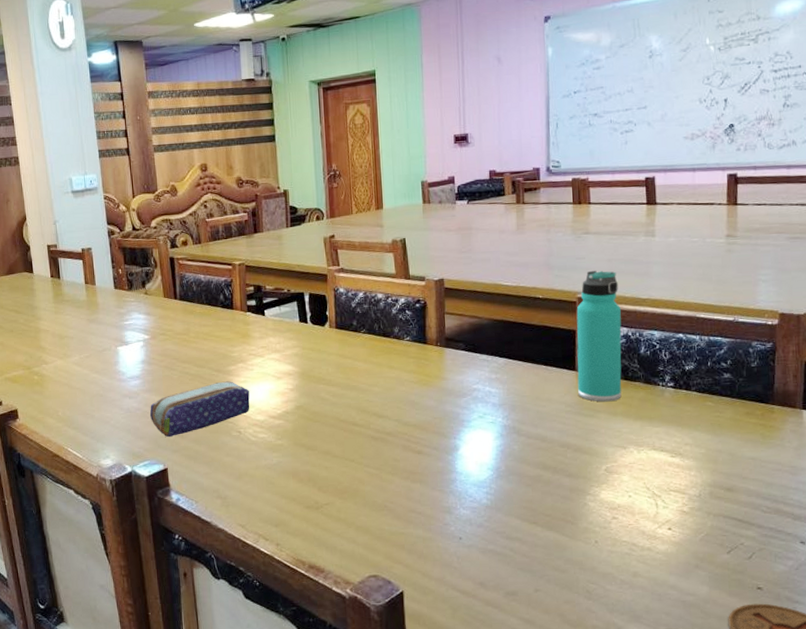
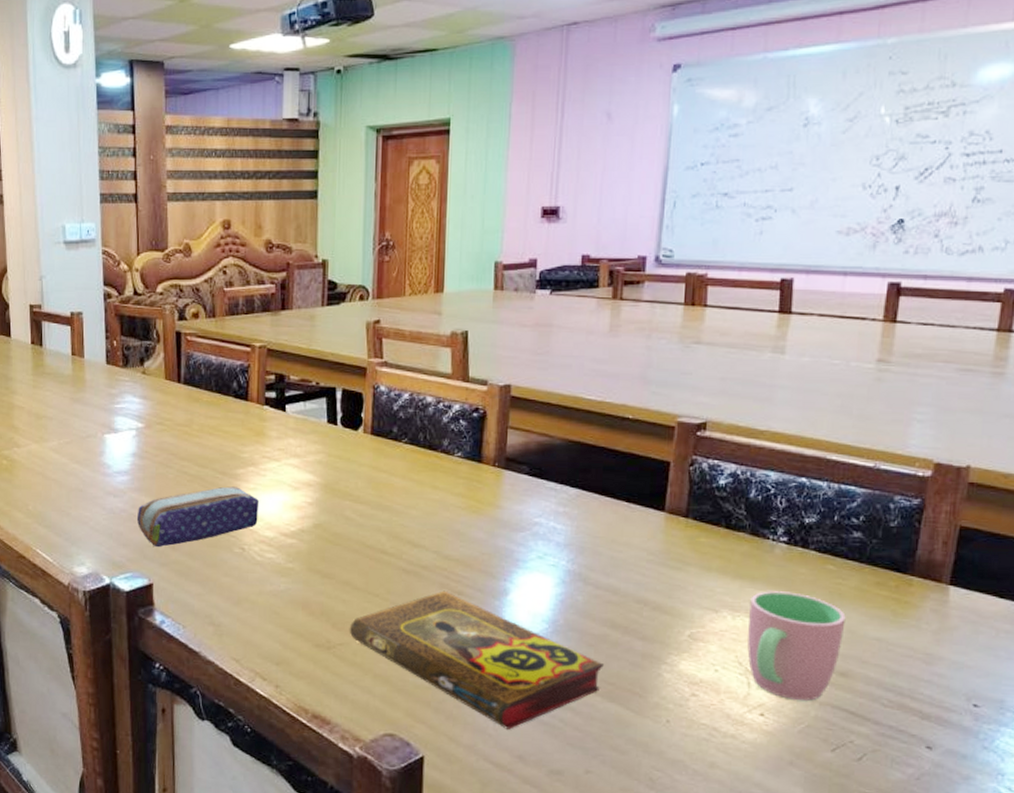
book: none [332,451,540,562] -> present [349,590,604,730]
thermos bottle: present [576,270,622,402] -> none [665,390,731,554]
cup: none [650,426,726,514] -> present [747,591,846,701]

